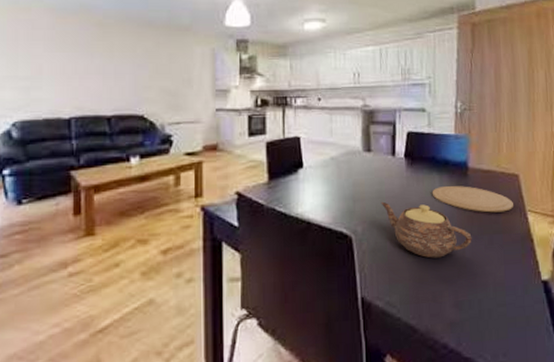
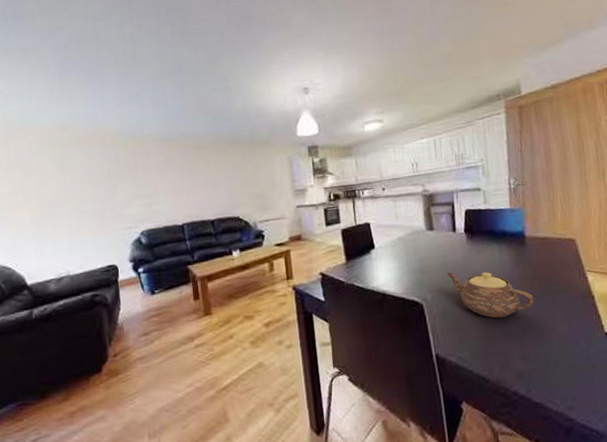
plate: present [432,186,513,213] -> none [492,253,572,275]

